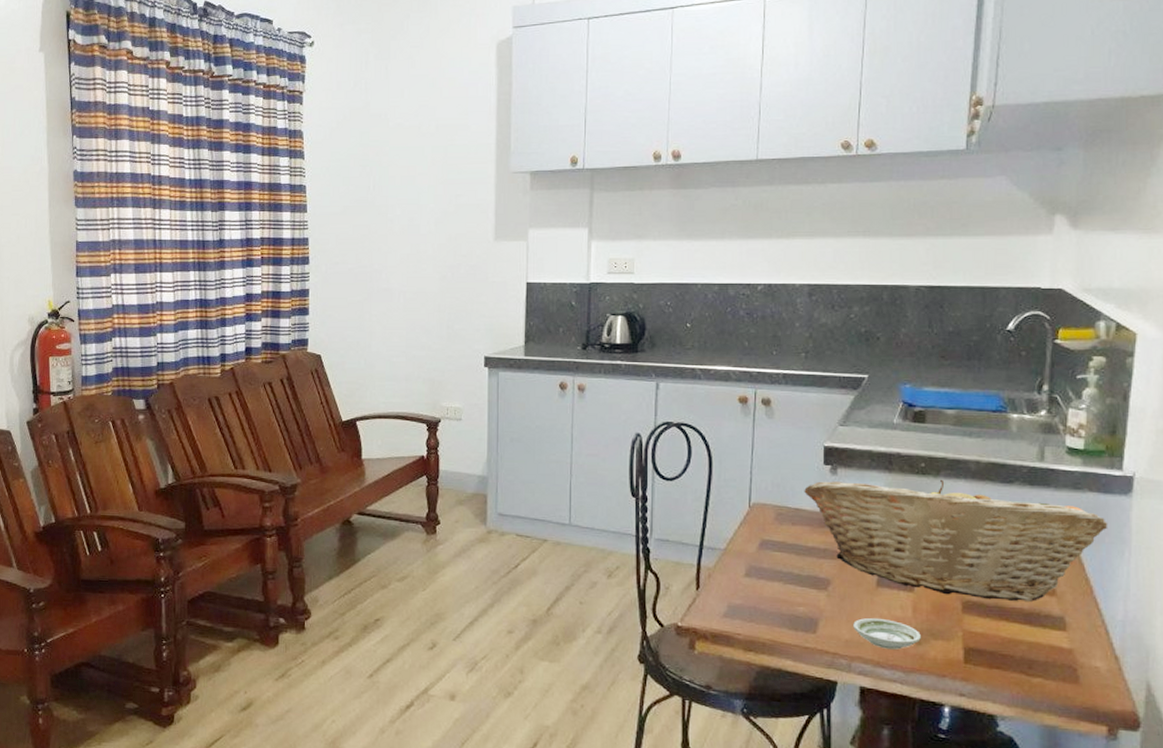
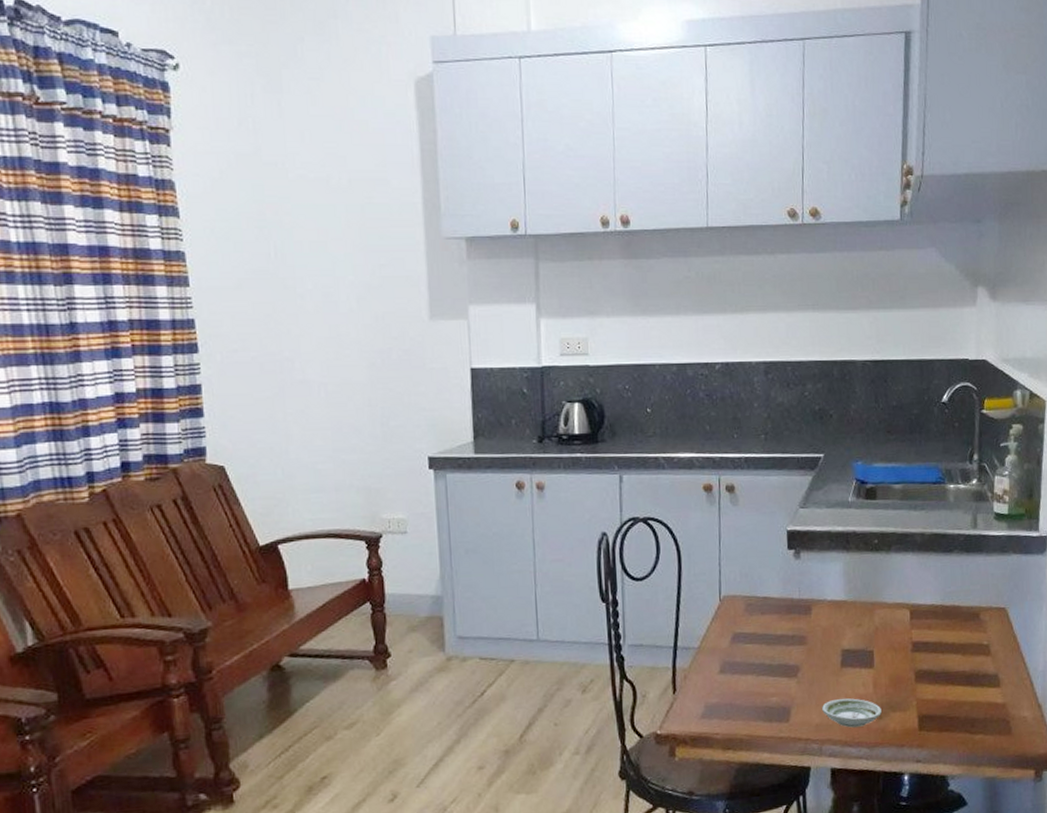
fruit basket: present [804,479,1108,602] -> none [771,554,1030,667]

